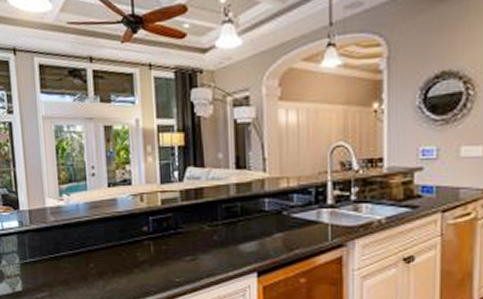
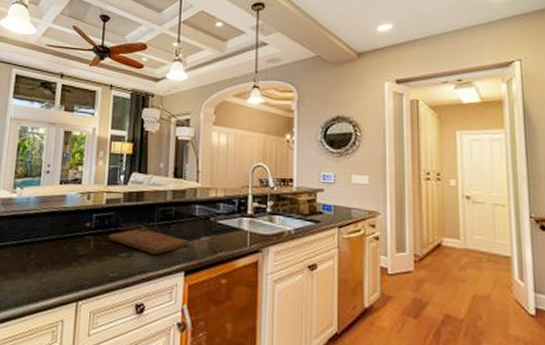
cutting board: none [169,229,260,257] -> present [109,228,189,256]

